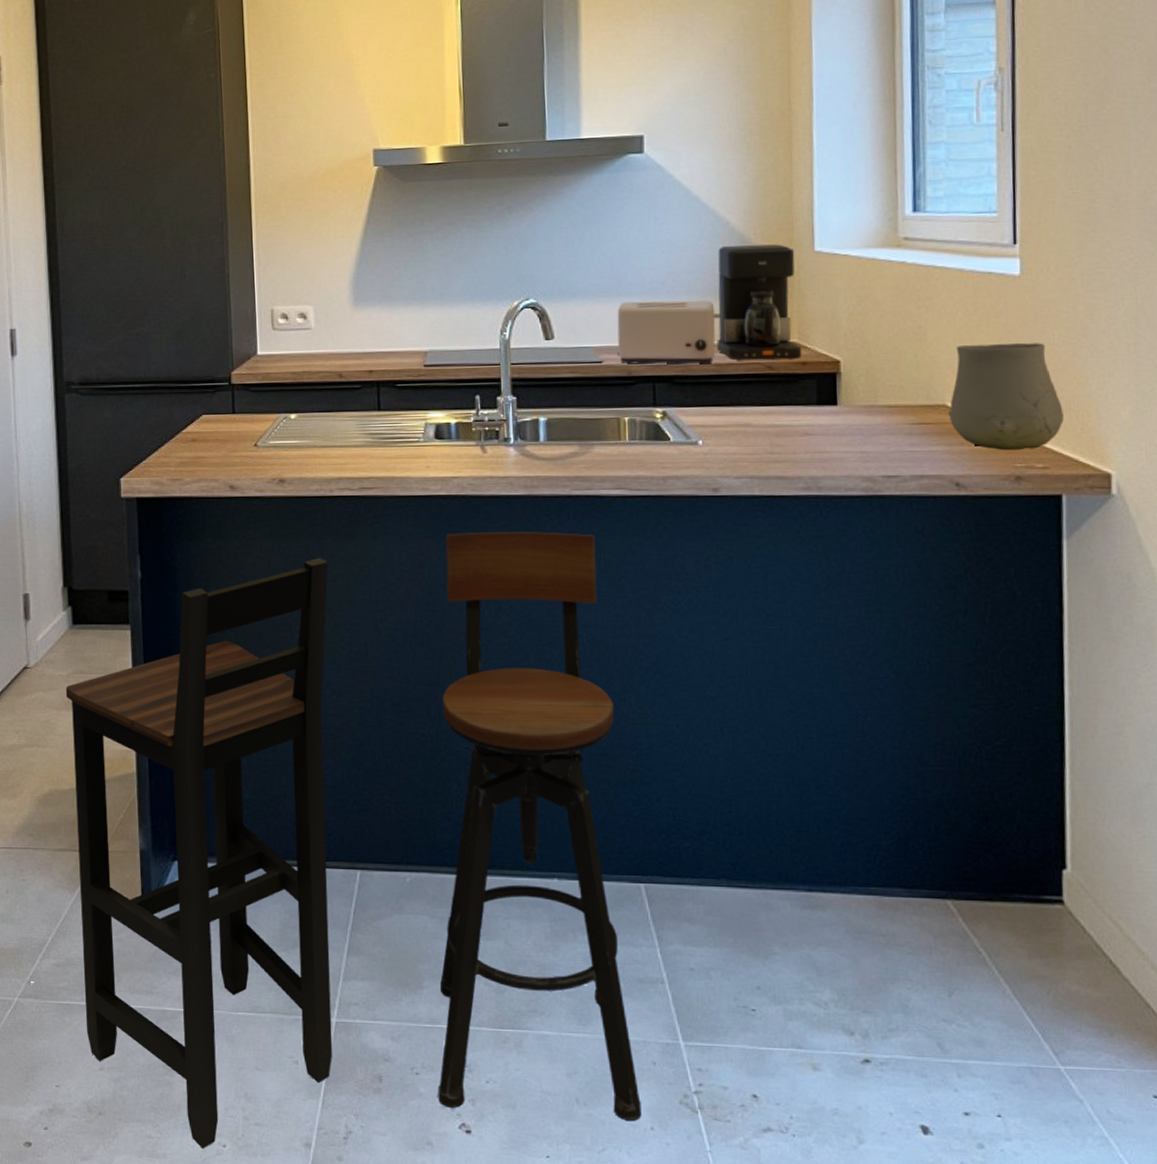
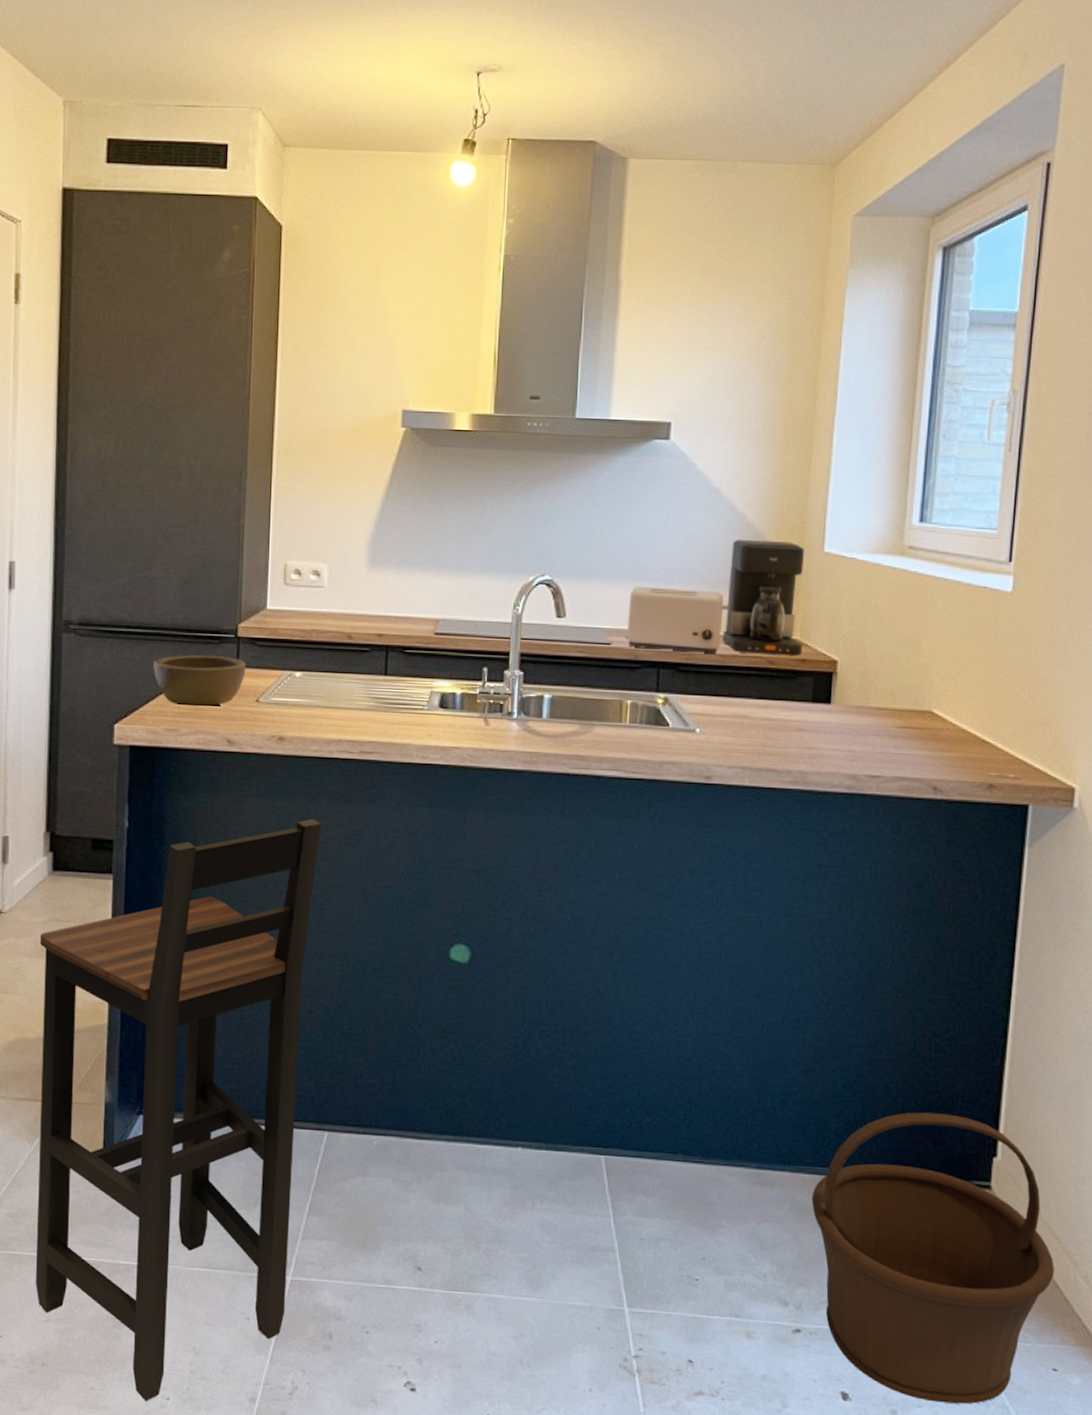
bowl: none [153,403,243,456] -> present [153,654,246,707]
bar stool: present [438,532,642,1122] -> none [386,803,592,1383]
basket: none [868,825,1145,1136] -> present [811,1112,1055,1404]
ceramic cup: present [948,342,1064,451] -> none [933,655,1038,760]

